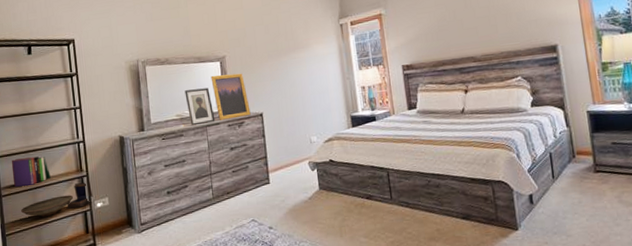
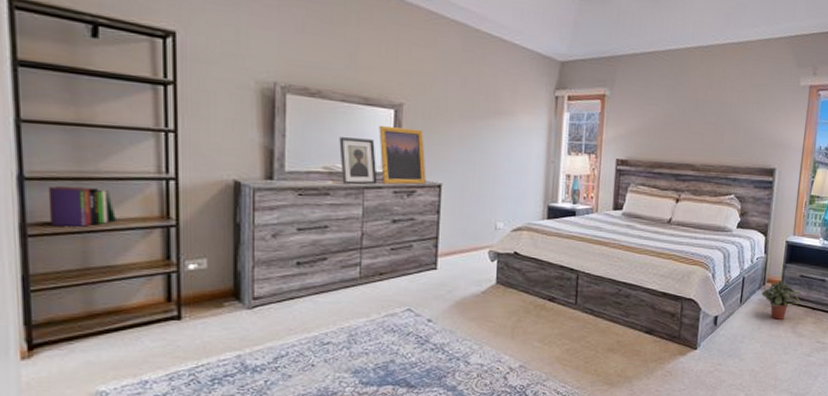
decorative bowl: present [21,195,74,217] -> none [60,247,152,273]
decorative box: present [66,182,93,209] -> none [138,234,183,267]
potted plant: none [573,151,619,191] -> present [761,280,801,319]

